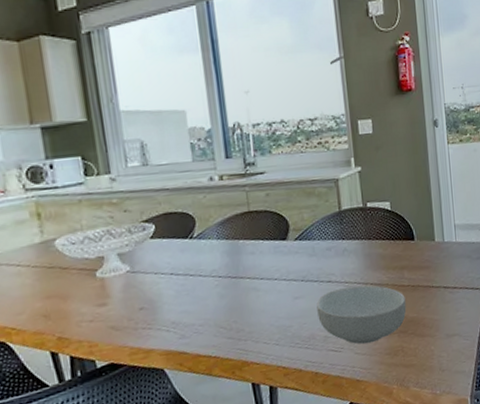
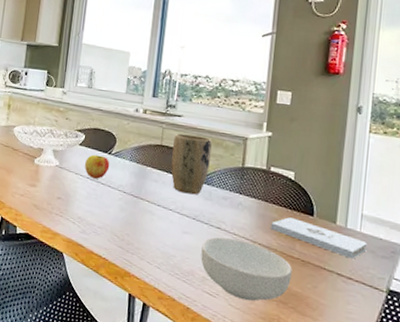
apple: none [163,243,195,273] -> present [85,154,110,179]
plant pot: none [261,189,307,257] -> present [171,133,212,195]
notepad: none [377,247,464,270] -> present [270,217,367,259]

